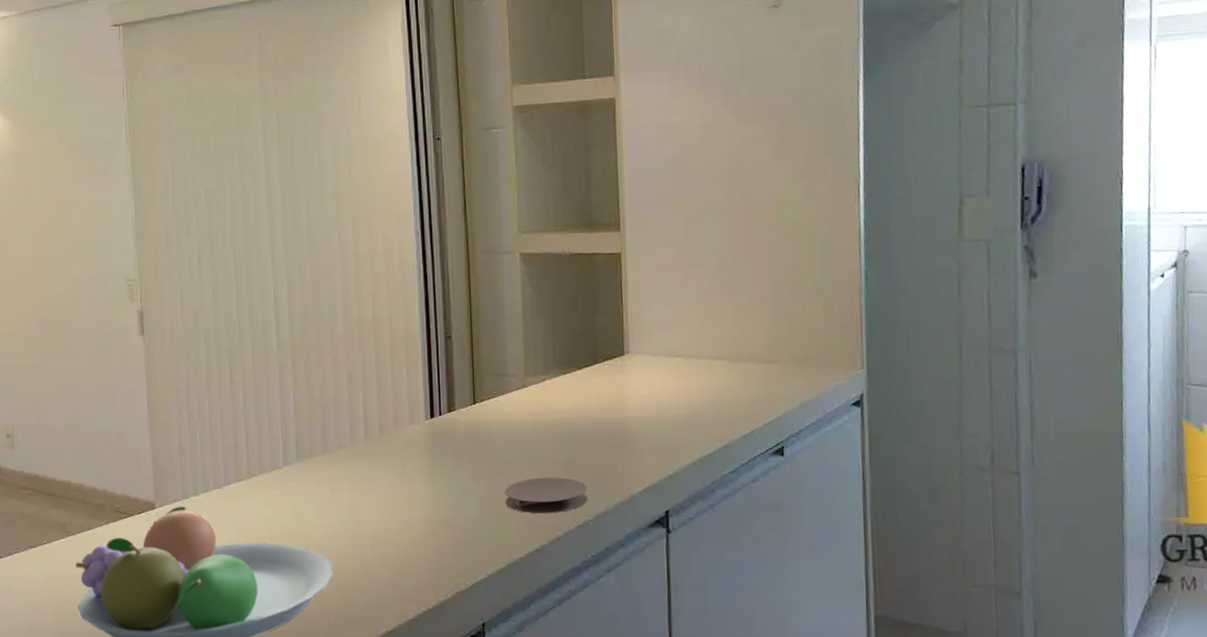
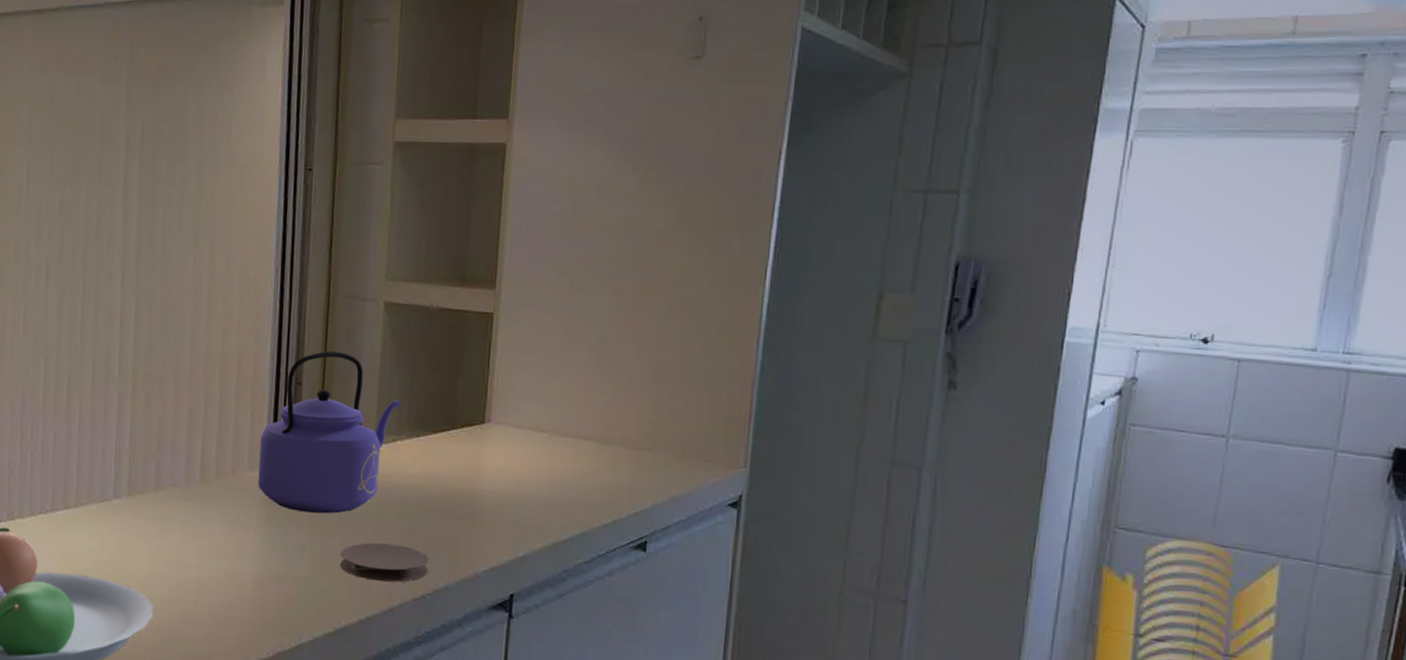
kettle: none [417,303,546,457] -> present [258,350,401,514]

